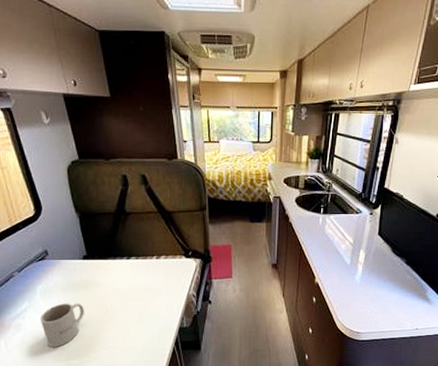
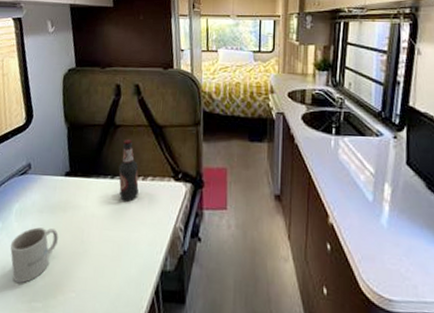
bottle: none [133,224,153,277] -> present [118,138,139,202]

